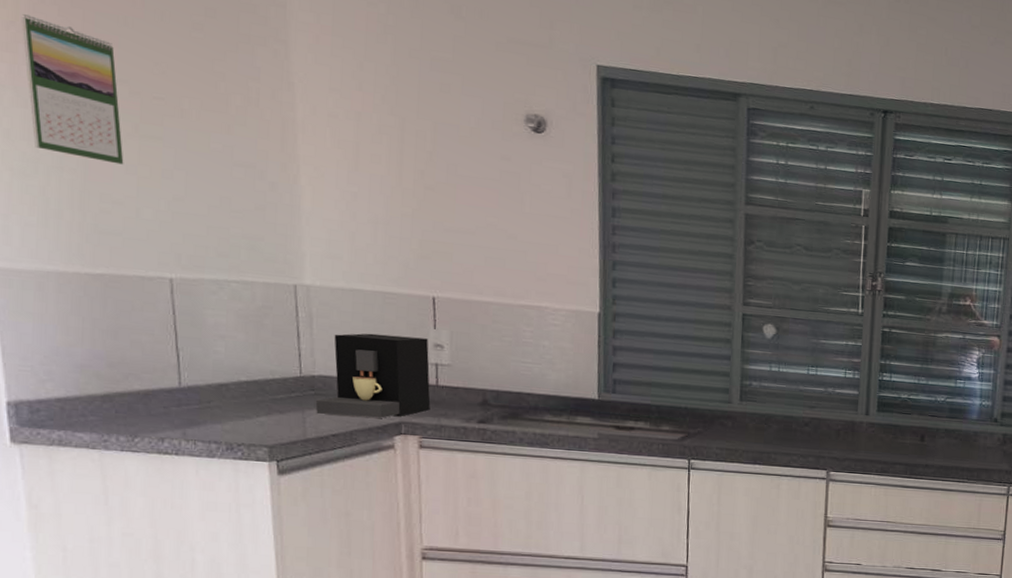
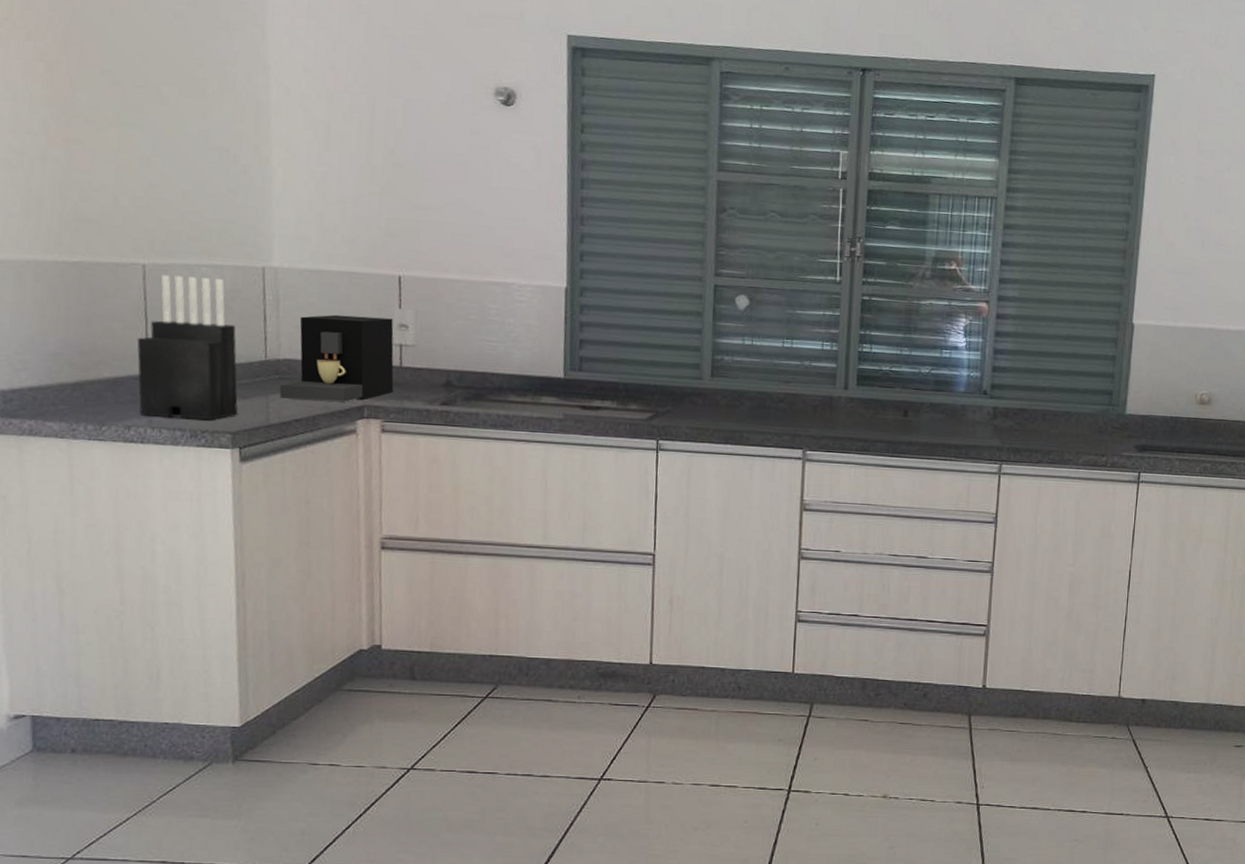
calendar: present [21,13,124,165] -> none [14,9,104,153]
knife block: none [167,289,274,433] -> present [137,275,238,420]

